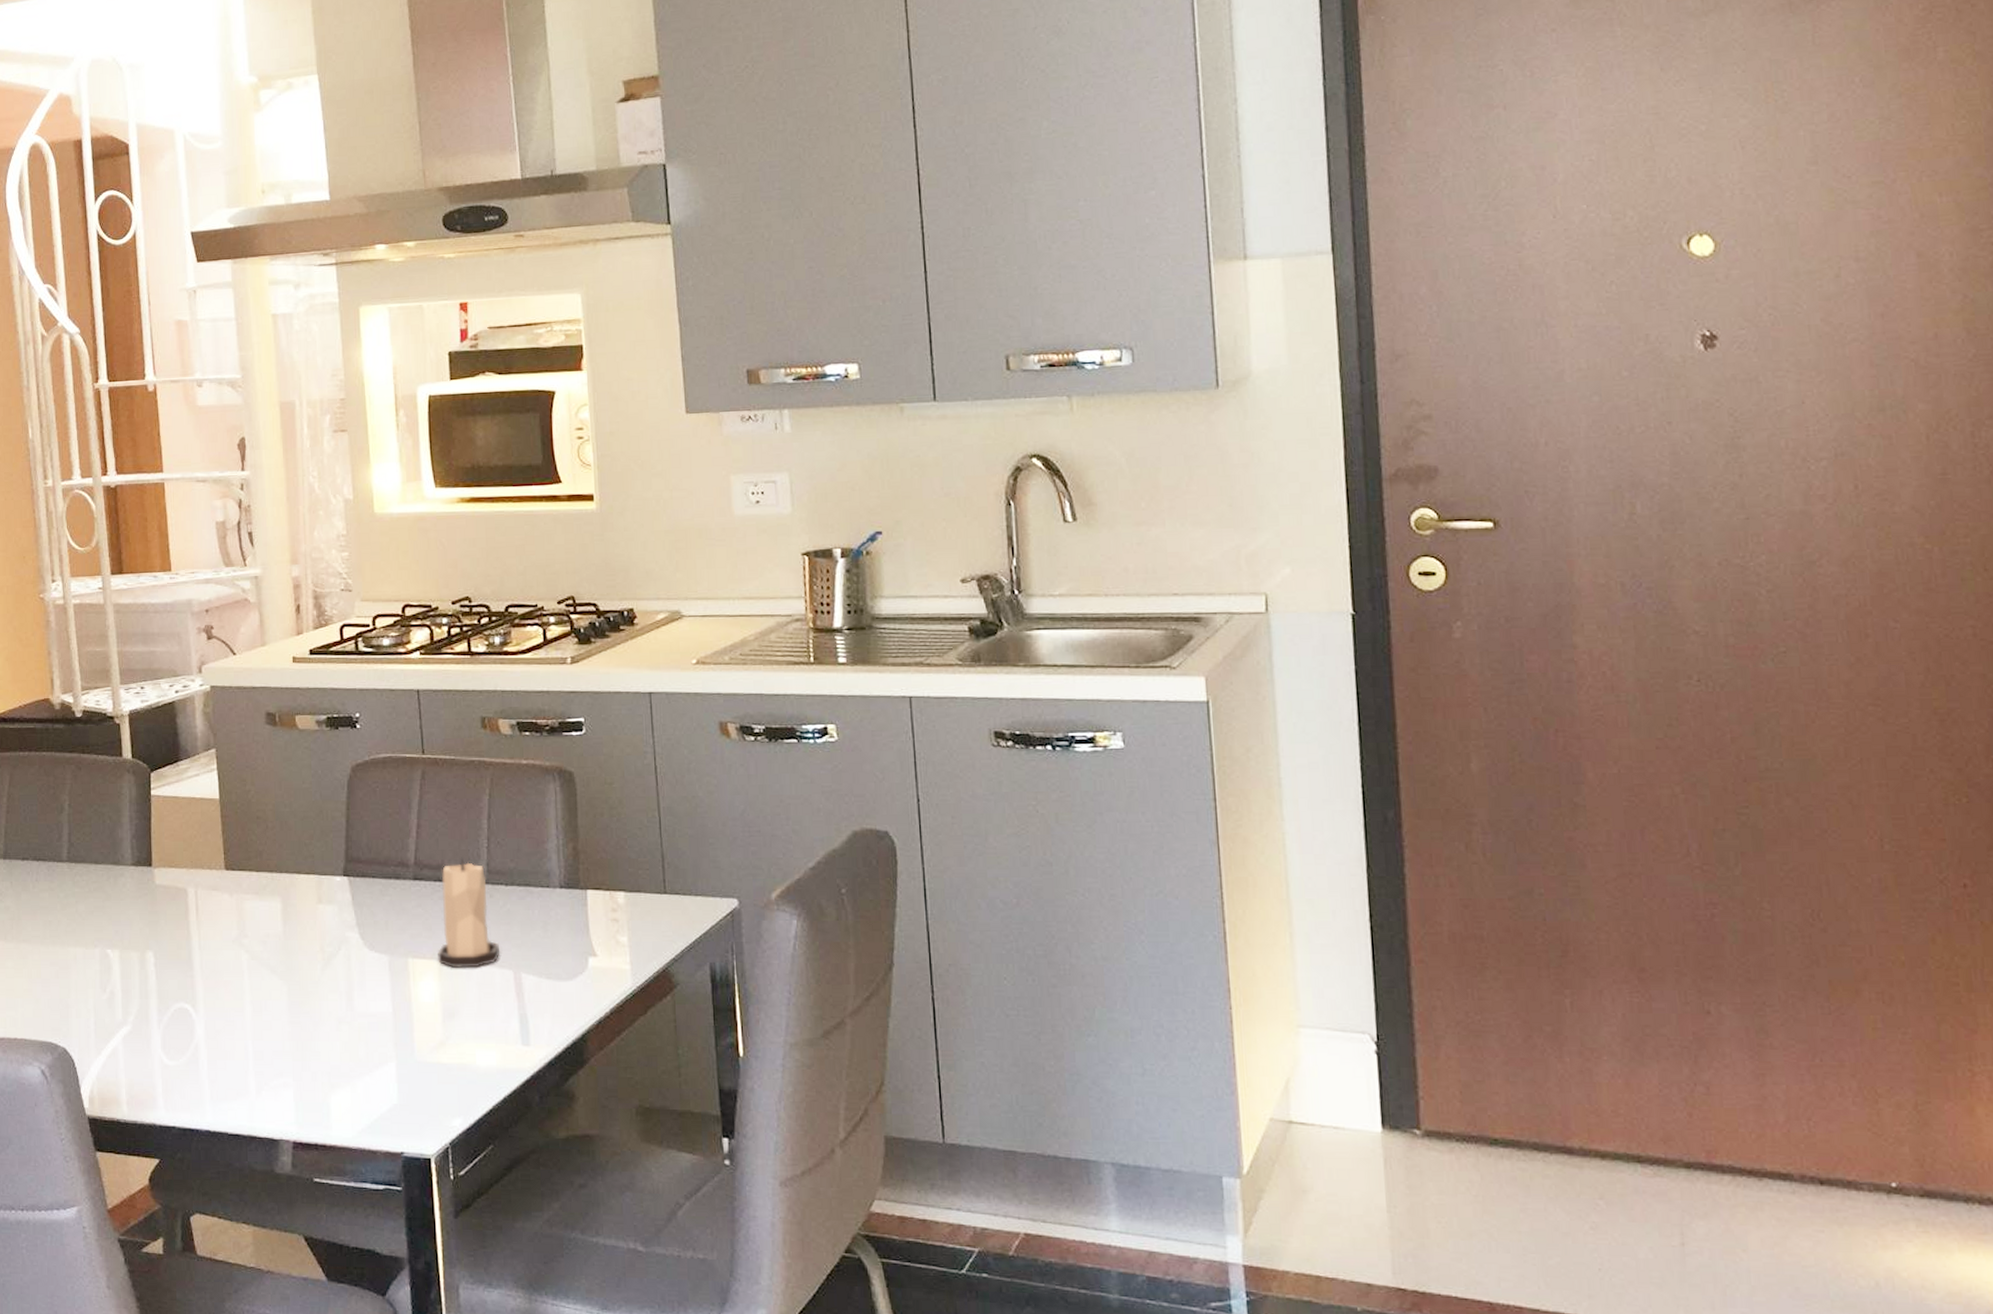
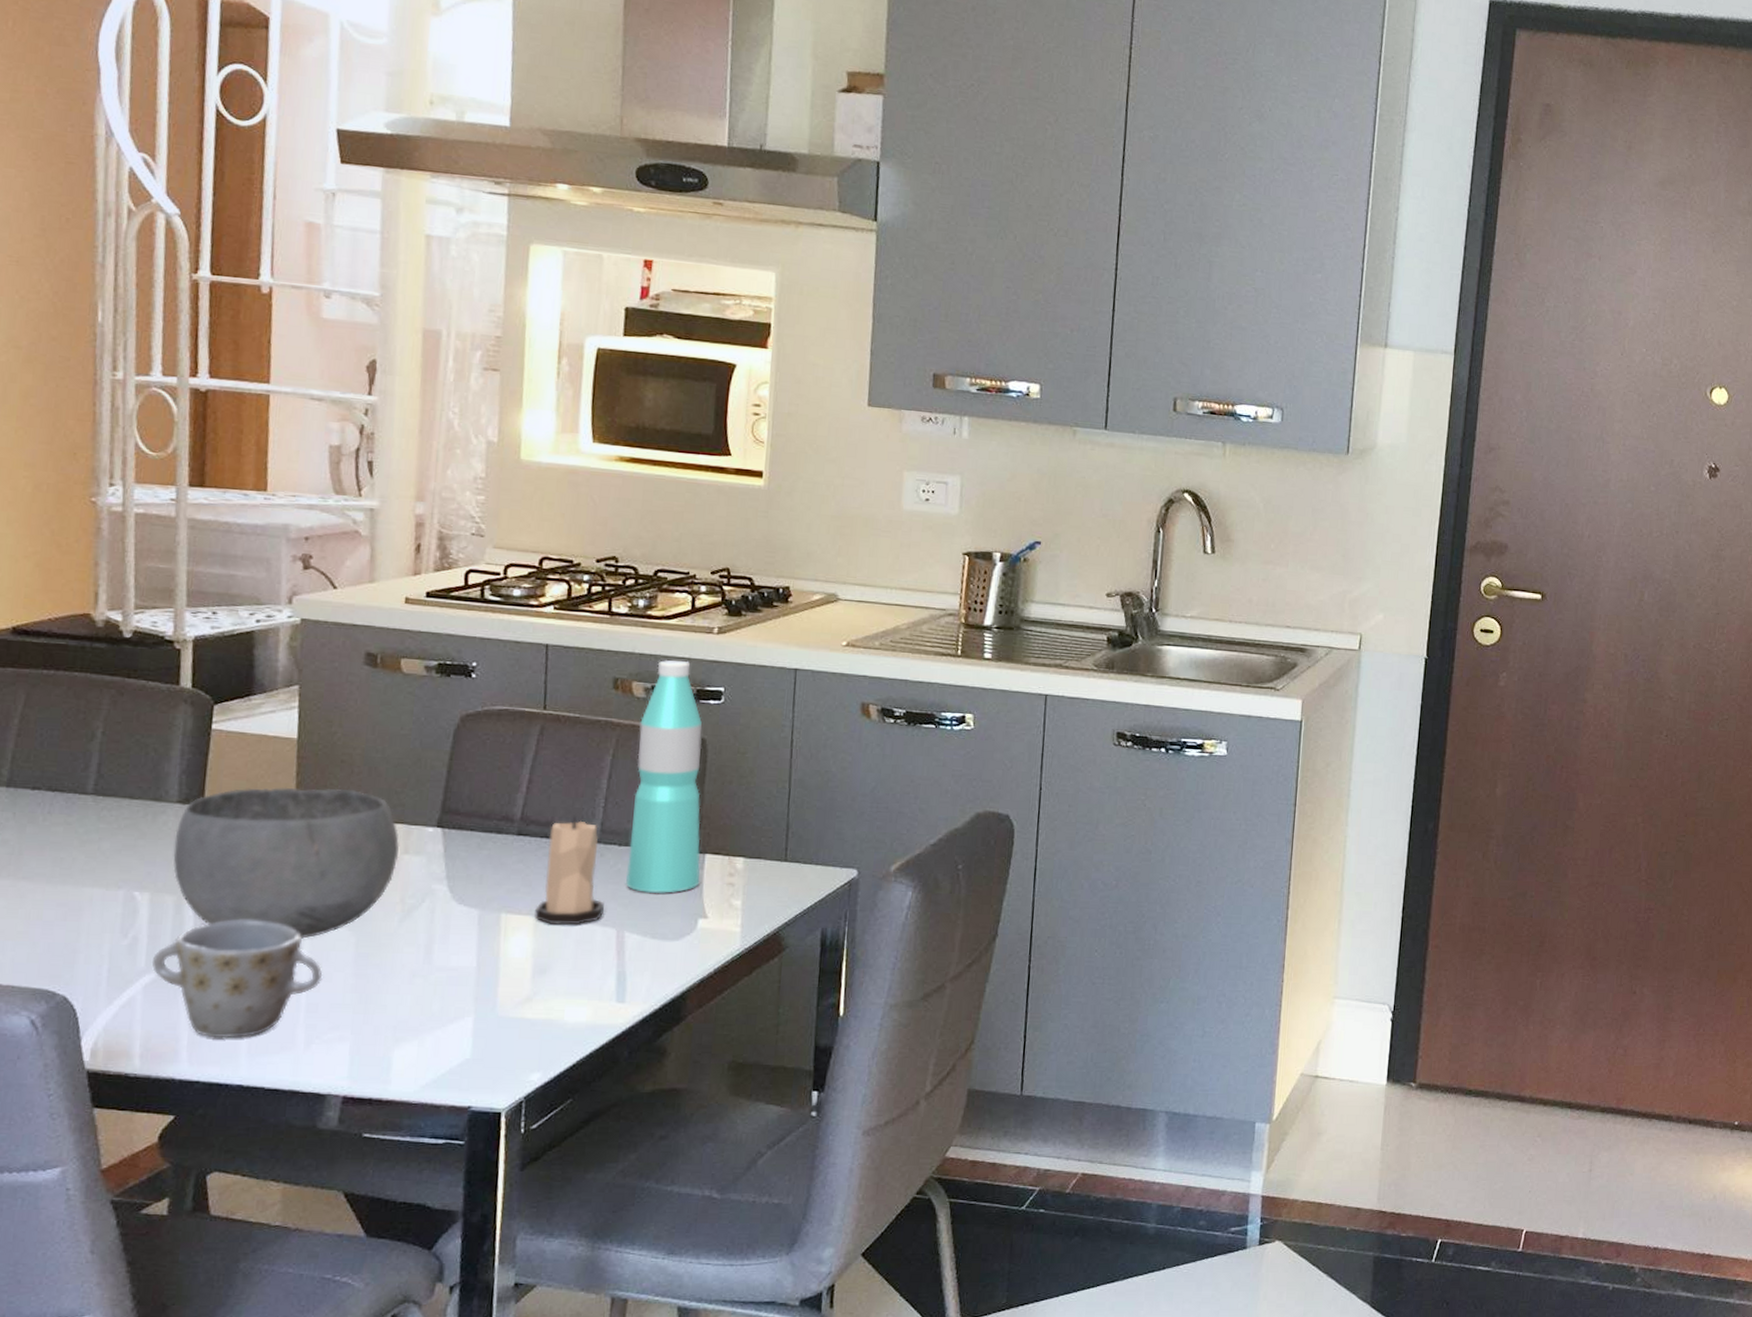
mug: none [128,971,264,1086] -> present [152,919,323,1039]
bowl: none [133,843,315,989] -> present [173,787,400,939]
water bottle: none [510,694,585,932] -> present [625,660,703,893]

